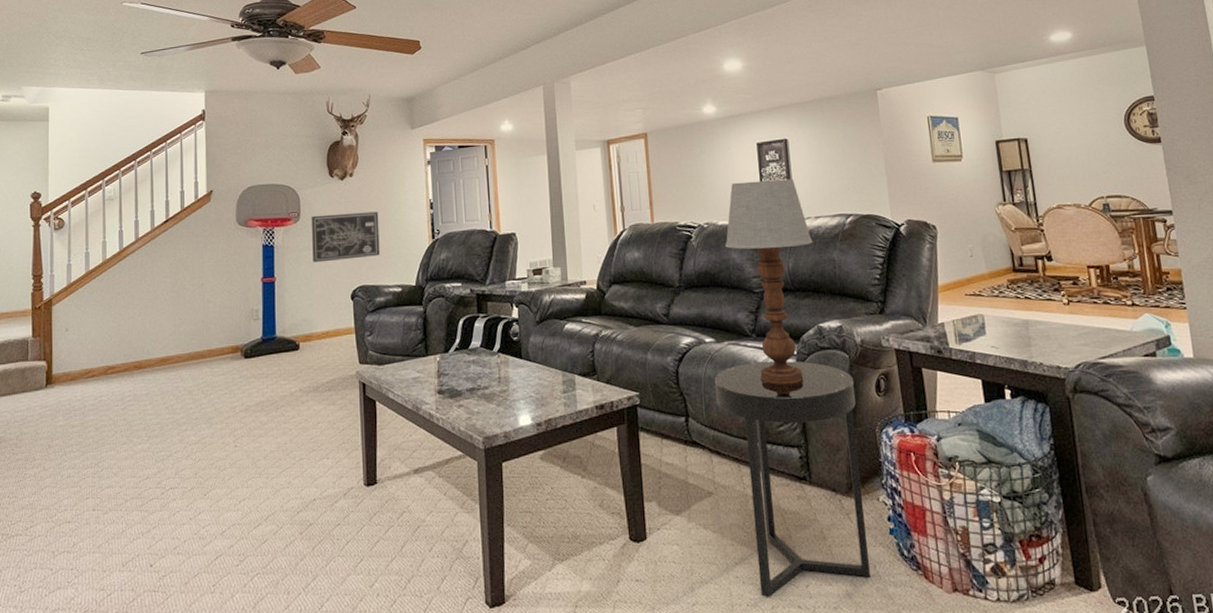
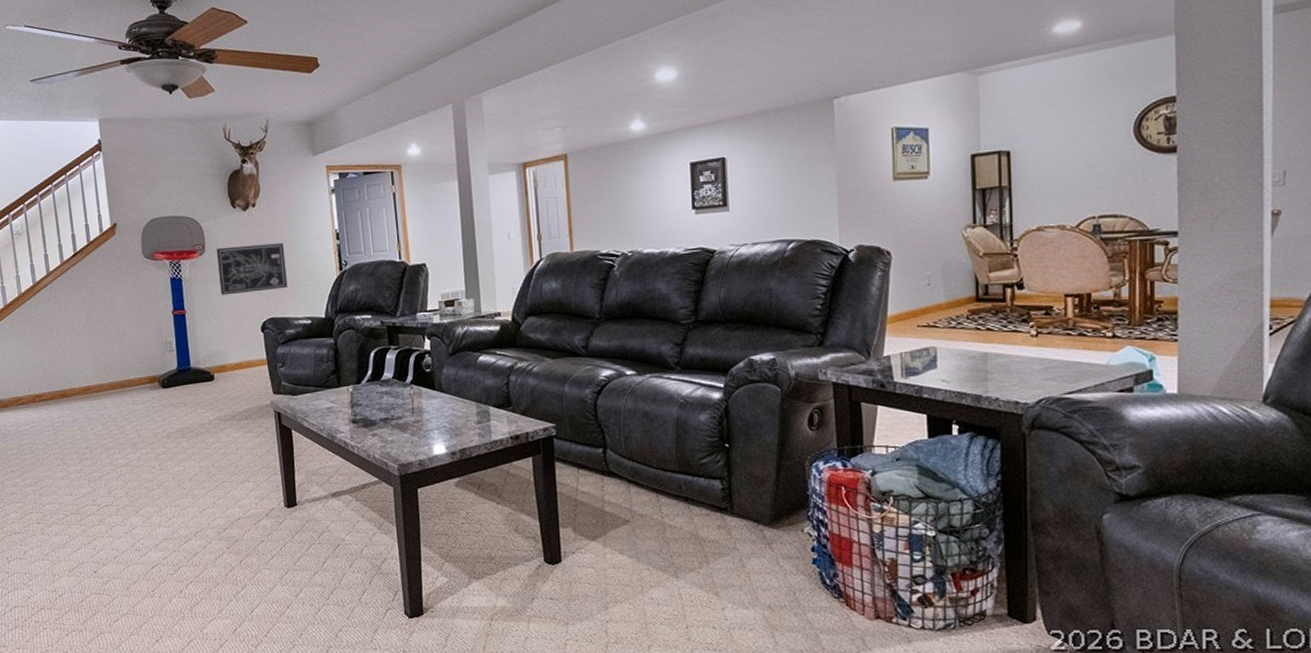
side table: present [714,361,871,598] -> none [634,394,790,619]
table lamp: present [725,179,813,385] -> none [650,202,749,418]

